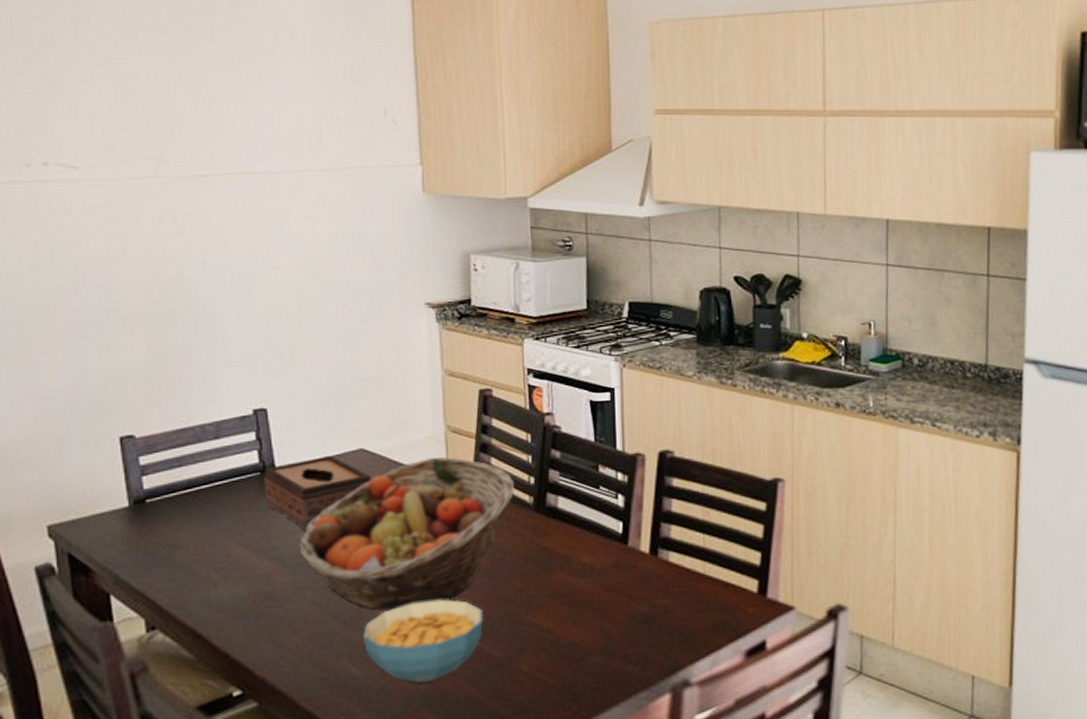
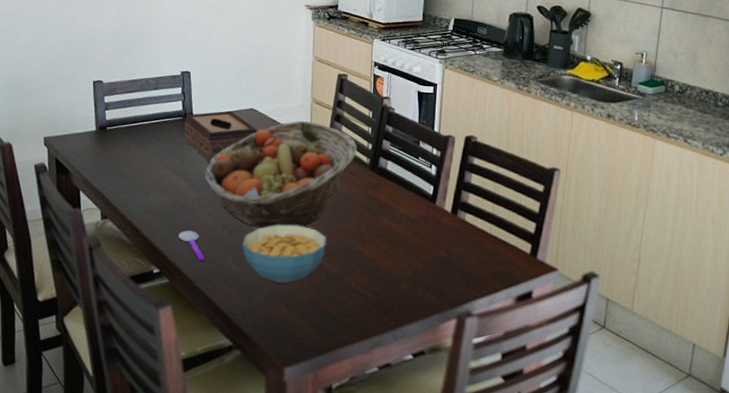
spoon: none [267,628,311,669] -> present [178,230,206,261]

